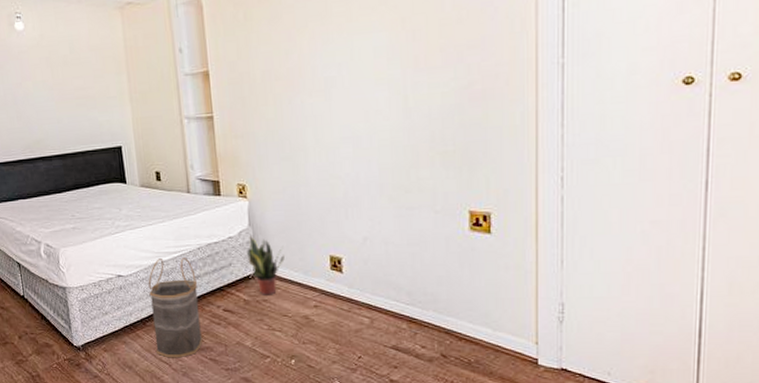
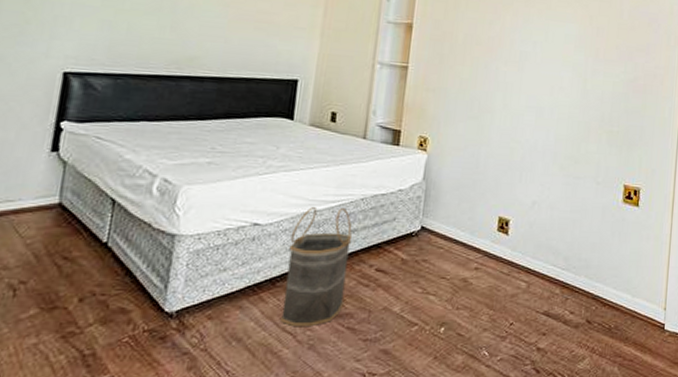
potted plant: present [247,235,285,295] -> none [414,190,455,255]

